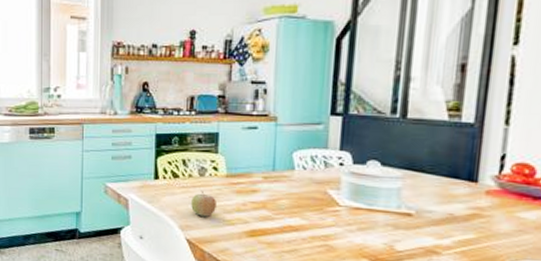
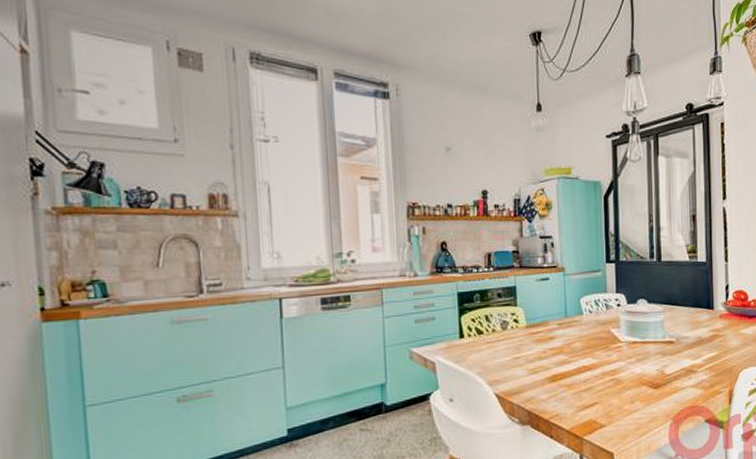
fruit: present [191,190,216,217] -> none [497,343,520,369]

